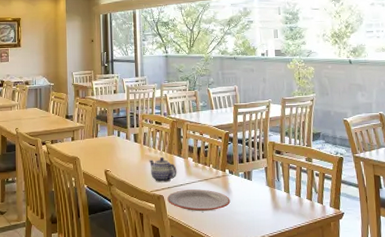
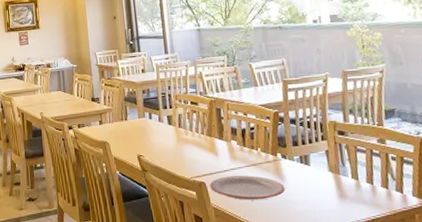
teapot: present [148,157,177,183] -> none [185,140,220,169]

